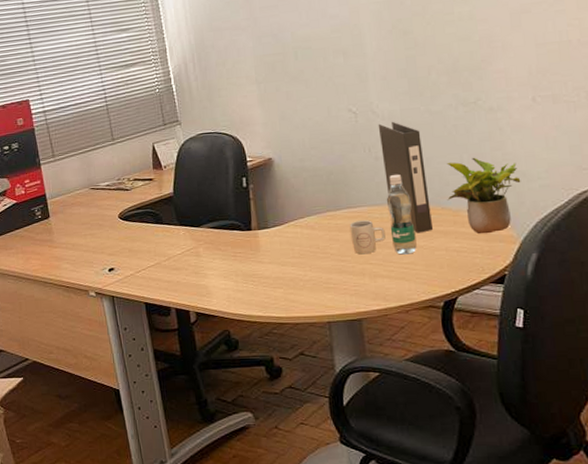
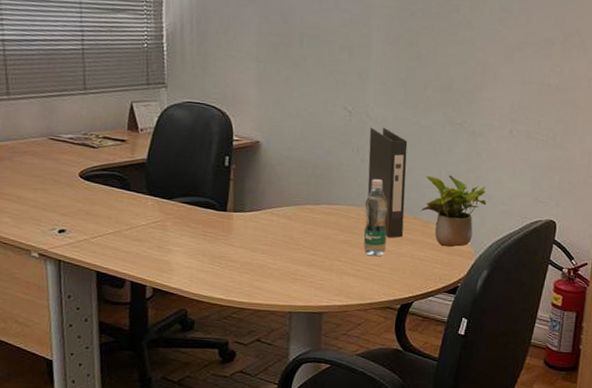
mug: present [349,220,386,255] -> none [325,218,359,251]

